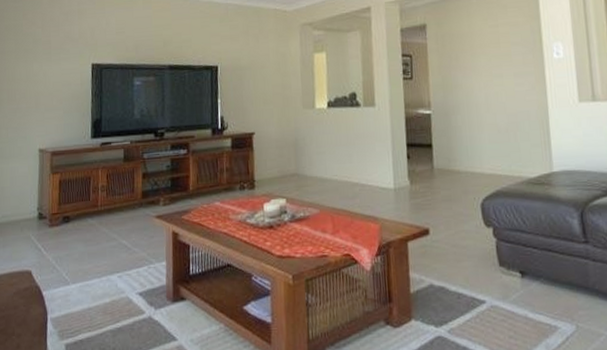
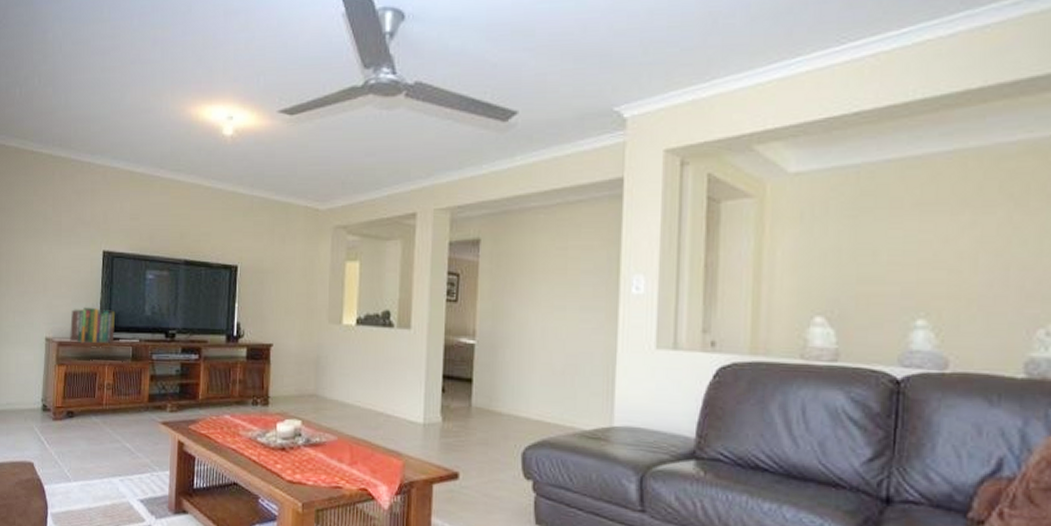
books: none [63,116,107,151] -> present [70,307,116,344]

